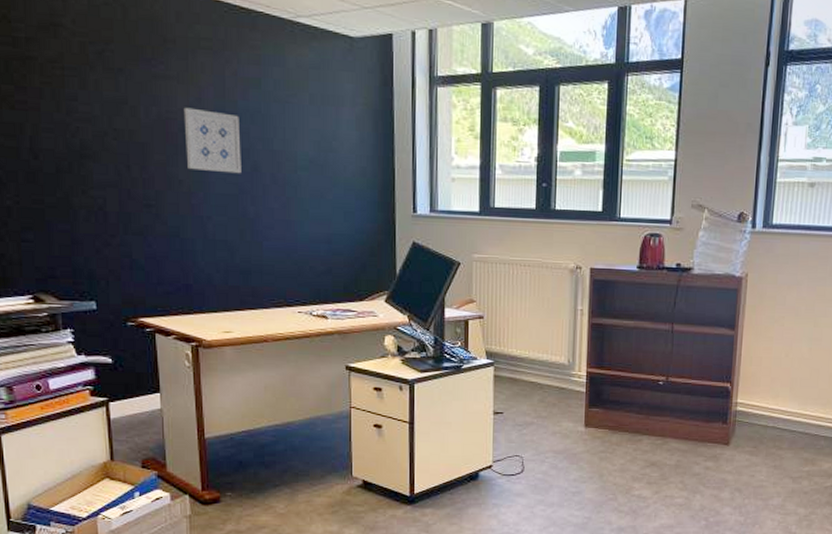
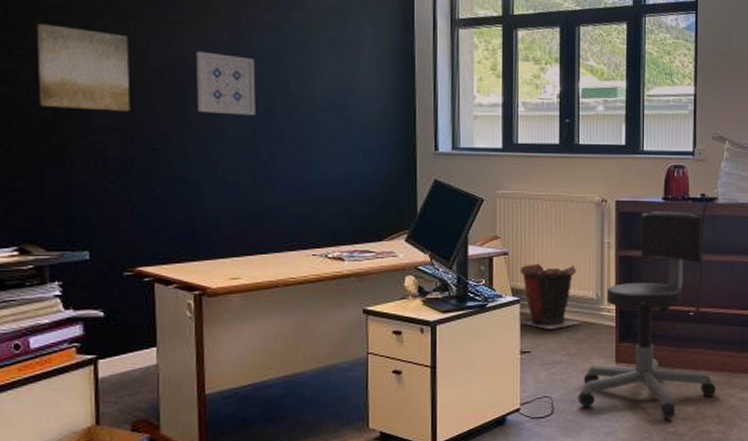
wall art: none [35,78,125,168] -> present [36,24,130,112]
waste bin: none [494,328,553,392] -> present [520,264,582,329]
office chair: none [547,280,681,482] -> present [577,212,716,418]

